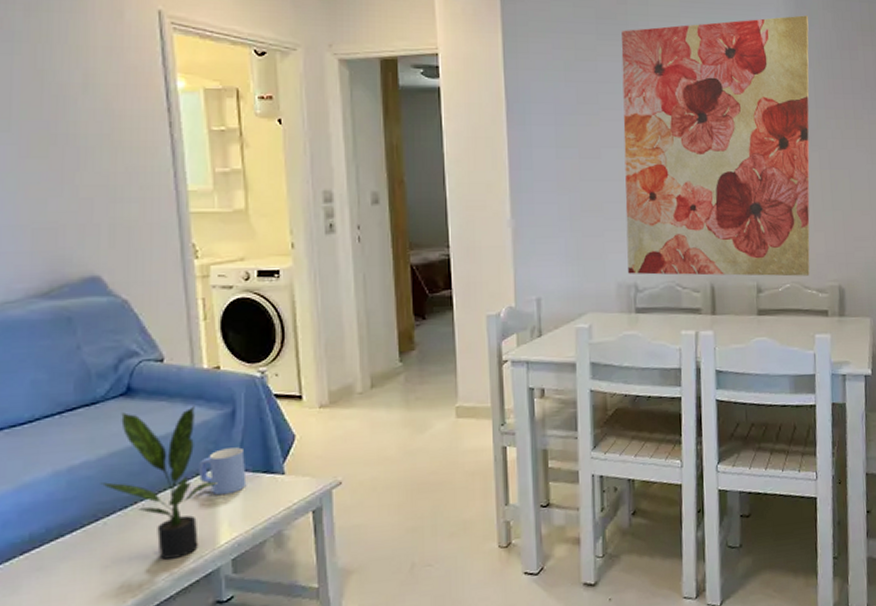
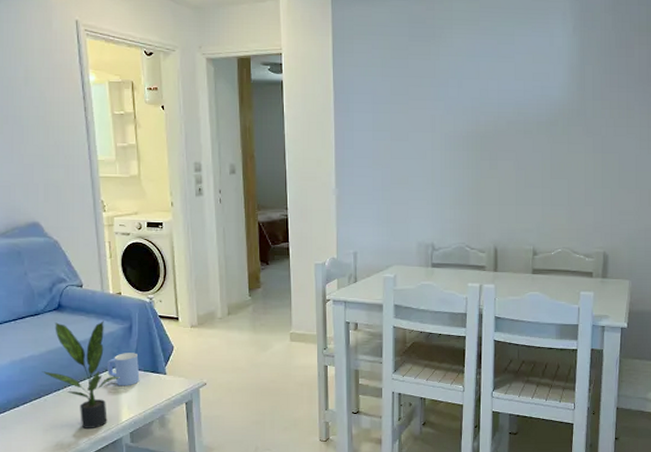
wall art: present [621,15,810,277] -> none [427,18,592,243]

